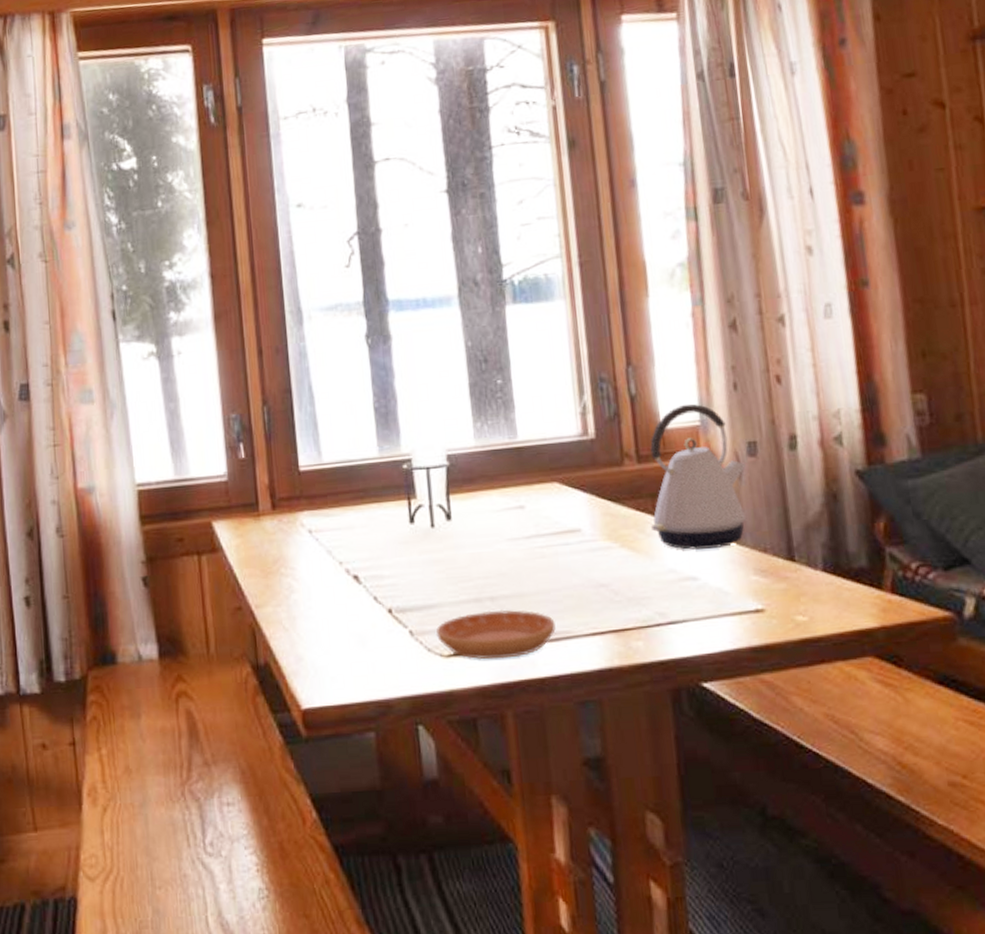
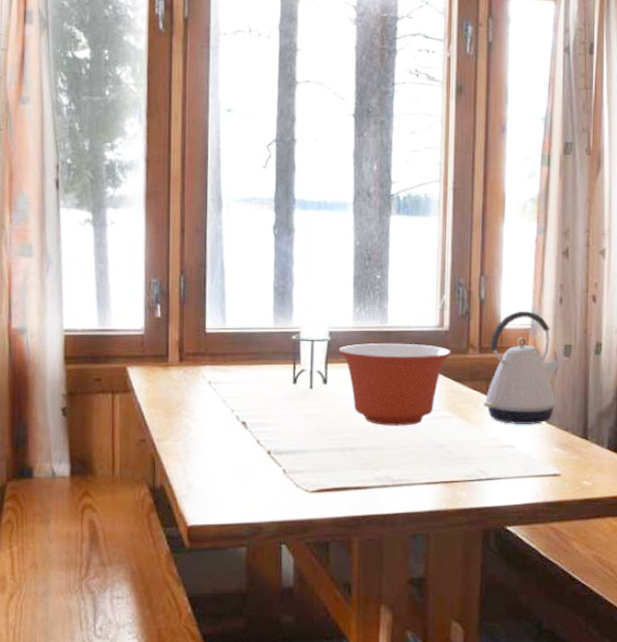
saucer: present [436,609,556,660] -> none [304,458,400,497]
mixing bowl: none [461,459,602,566] -> present [338,343,451,426]

